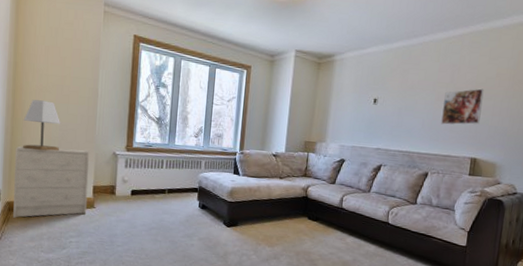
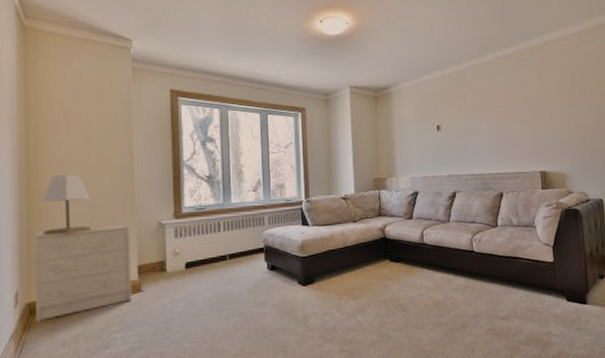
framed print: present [441,88,484,125] -> none [503,103,542,142]

